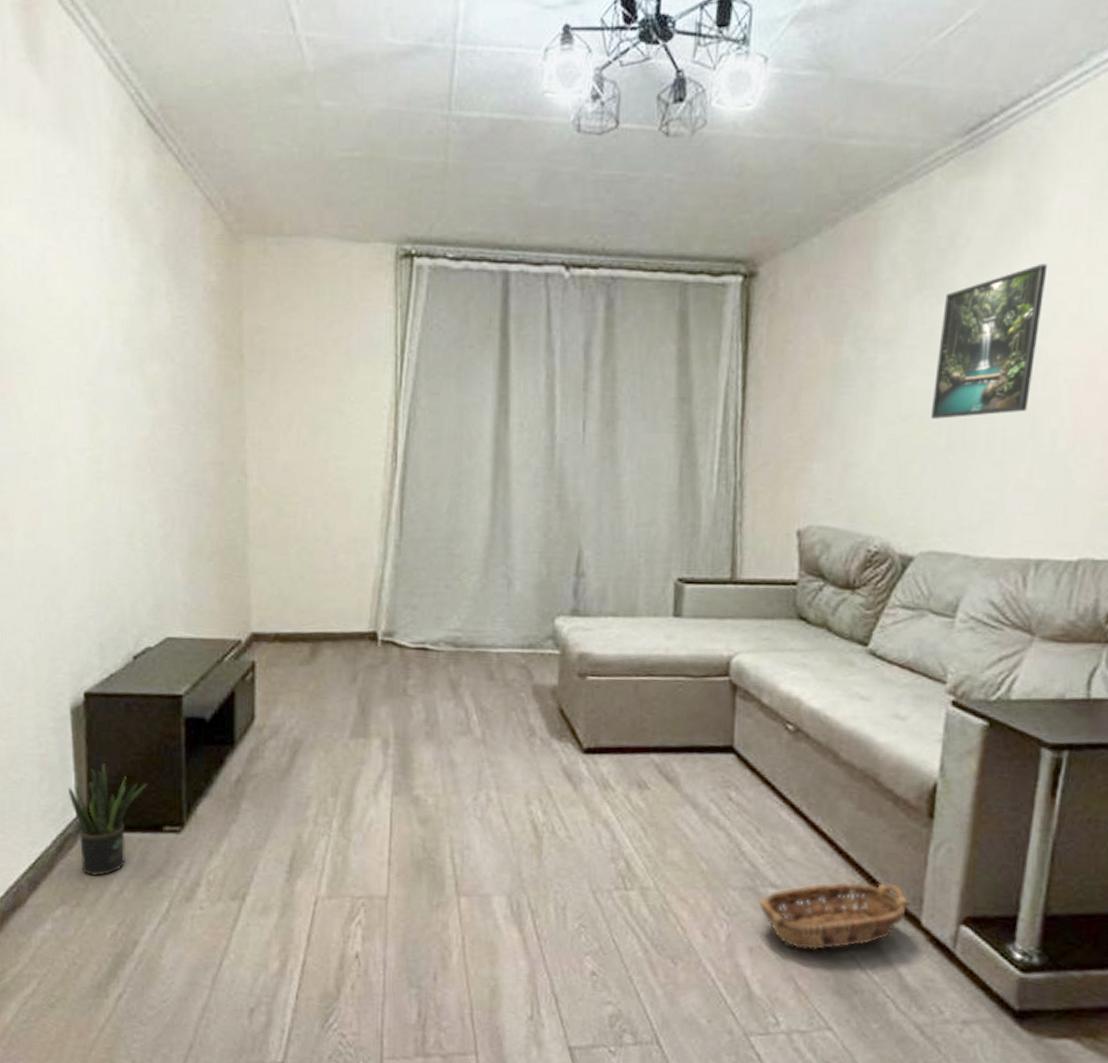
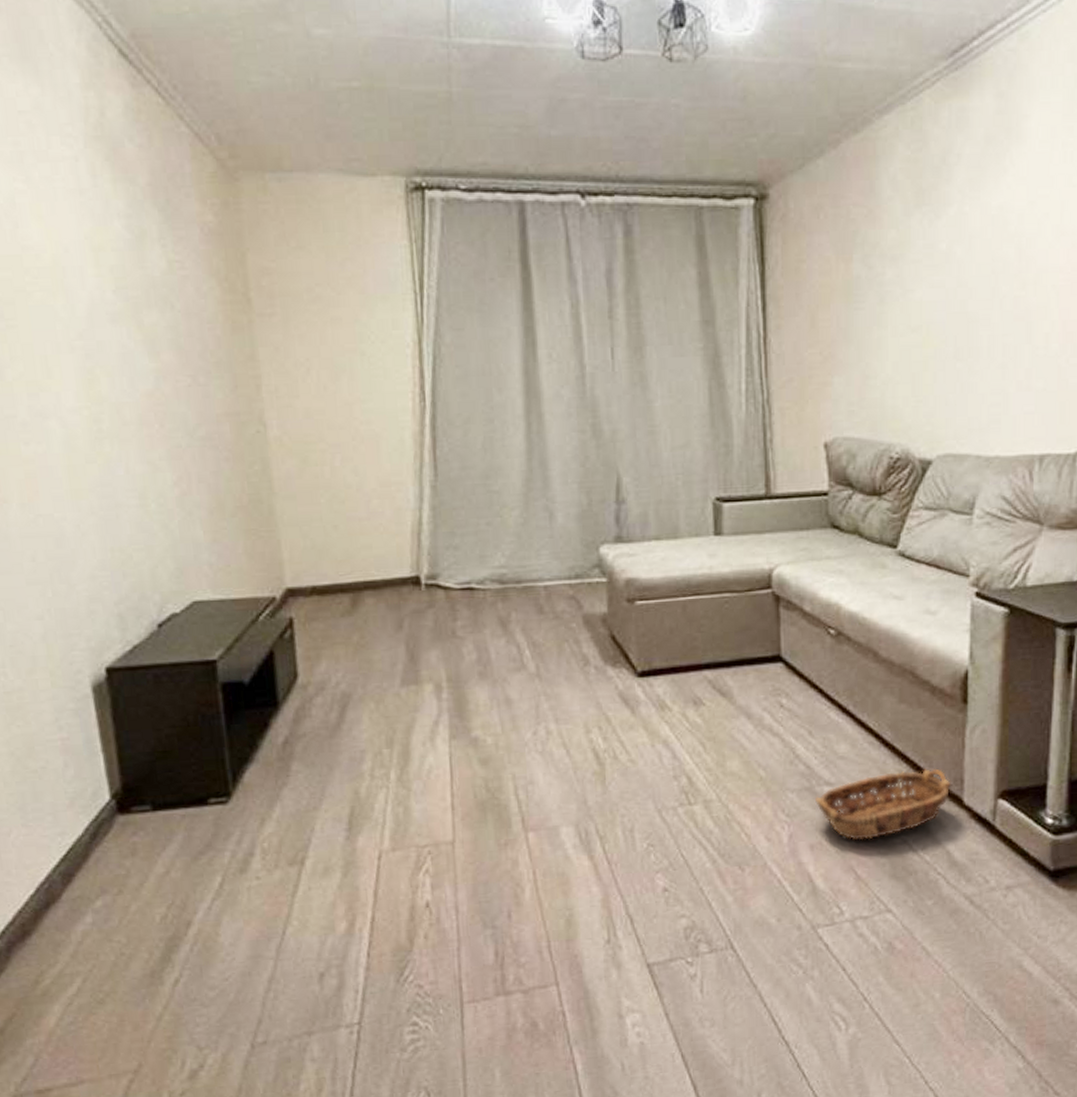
potted plant: present [68,764,148,876] -> none [97,741,186,860]
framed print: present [931,263,1048,419] -> none [938,178,1031,329]

